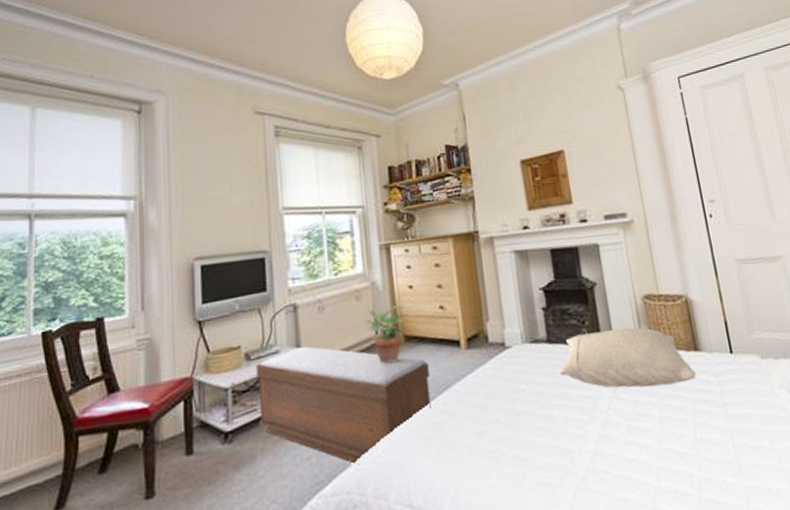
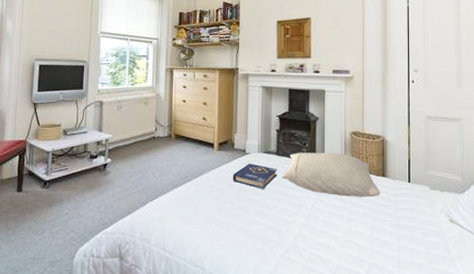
bench: present [256,346,431,465] -> none [68,132,189,217]
potted plant: present [366,304,406,363] -> none [149,112,179,151]
book: none [492,360,554,396] -> present [232,163,278,190]

